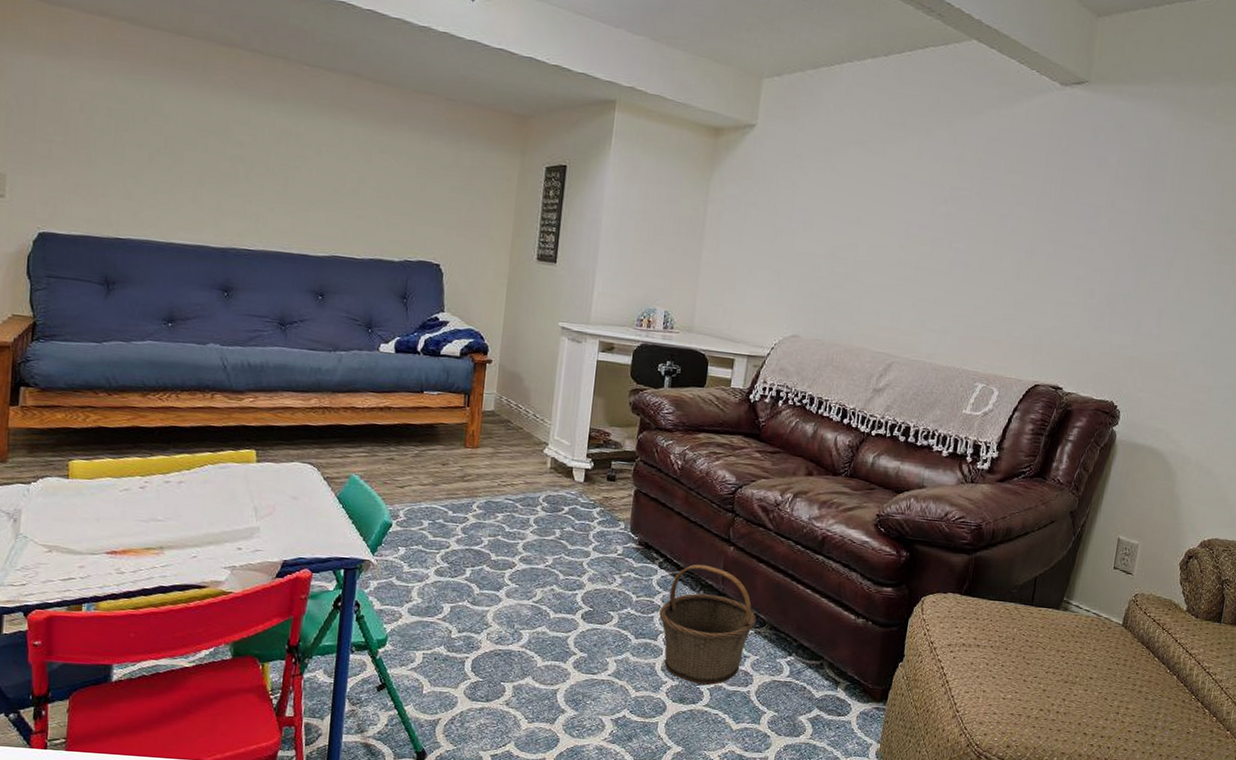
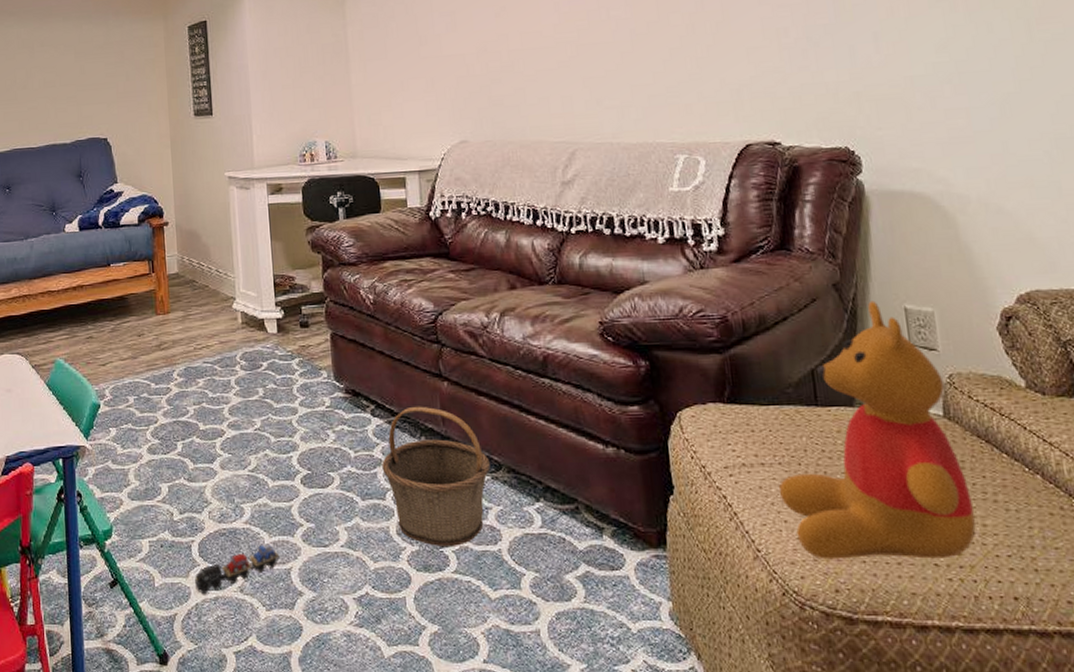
toy train: none [463,667,549,704] -> present [195,545,280,594]
teddy bear: none [985,529,1130,730] -> present [779,300,976,560]

